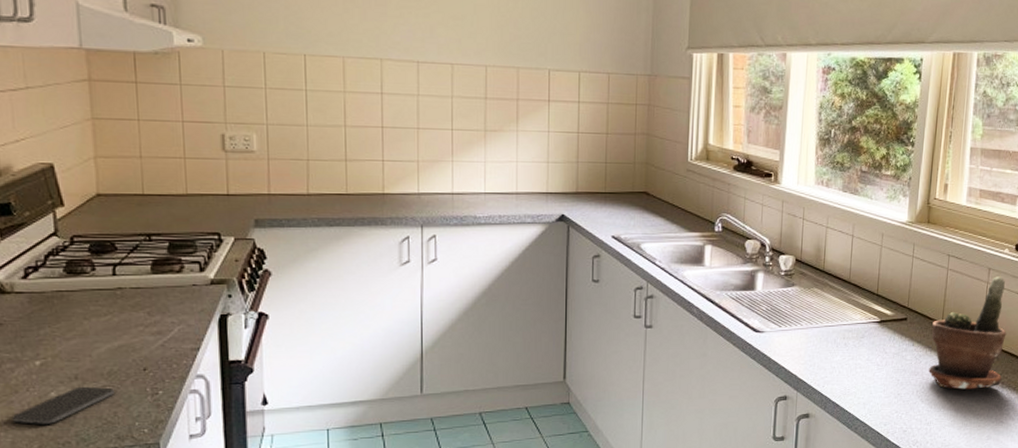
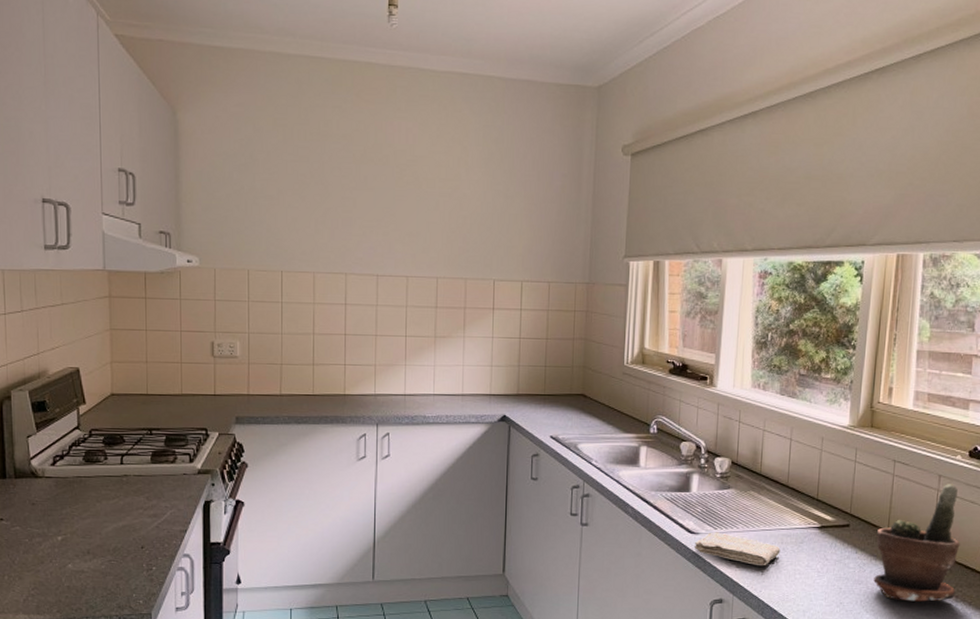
smartphone: present [11,386,114,424] -> none [37,560,117,592]
washcloth: none [760,330,843,362] -> present [695,532,781,566]

